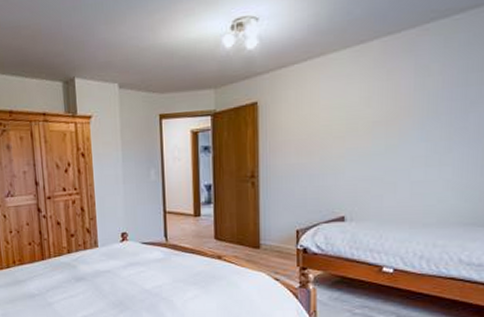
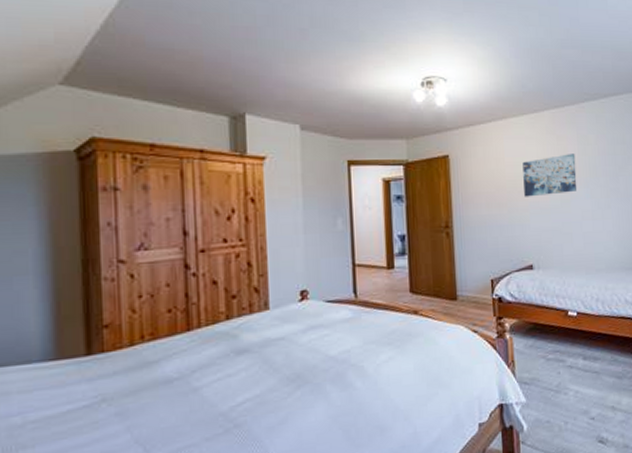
wall art: none [340,89,410,143] -> present [522,154,577,197]

